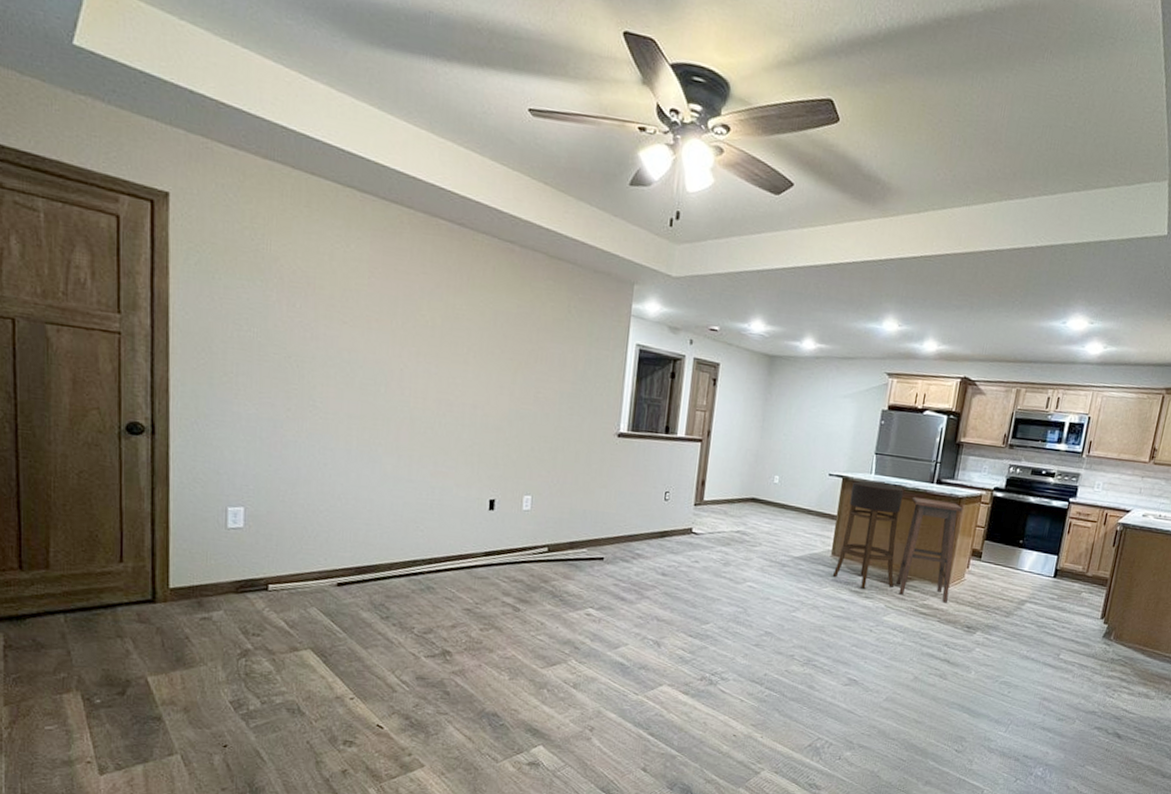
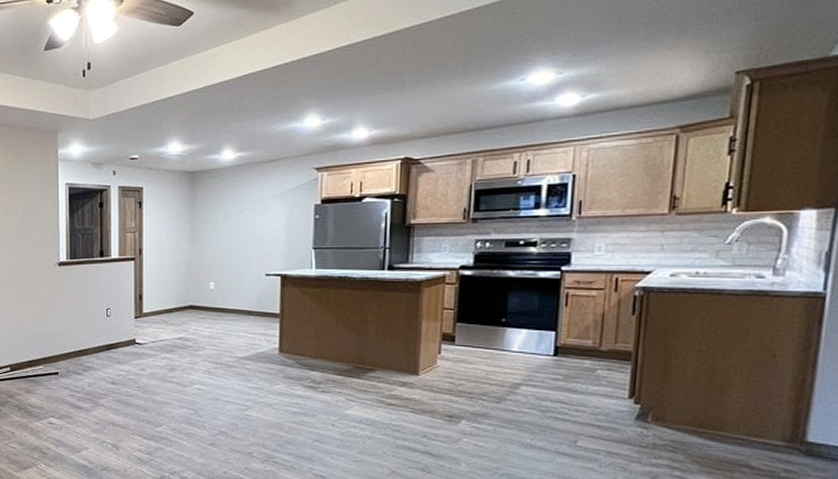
bar stool: present [832,480,904,590] -> none [282,276,353,384]
bar stool: present [896,496,963,603] -> none [356,285,424,392]

